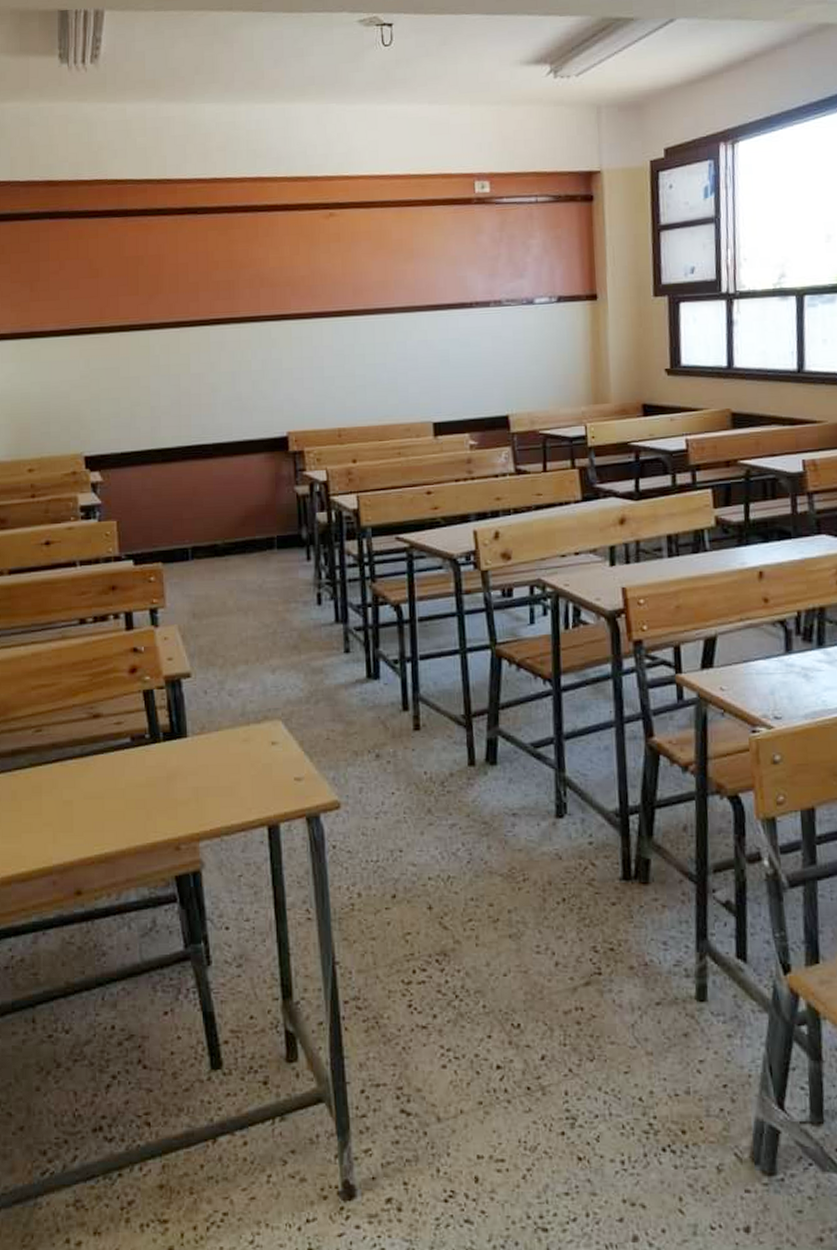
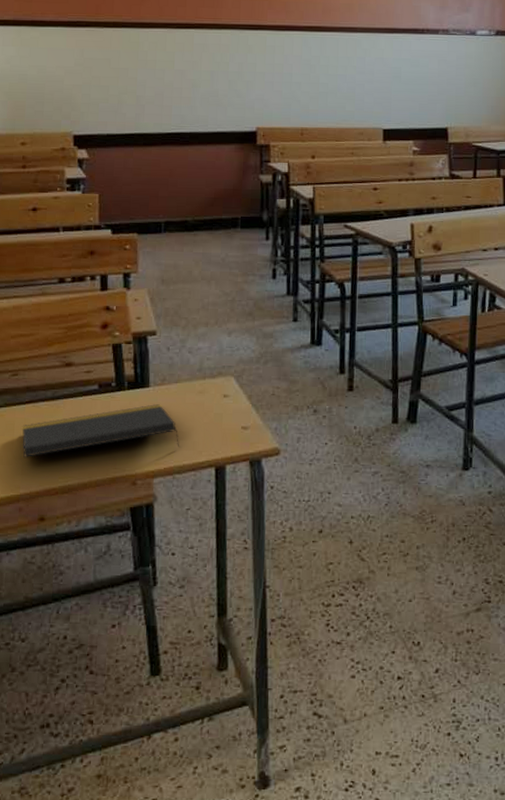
notepad: none [50,756,225,823] -> present [21,404,179,457]

